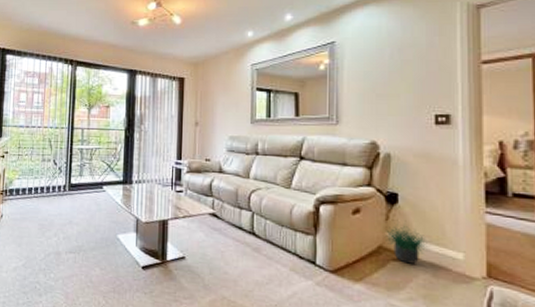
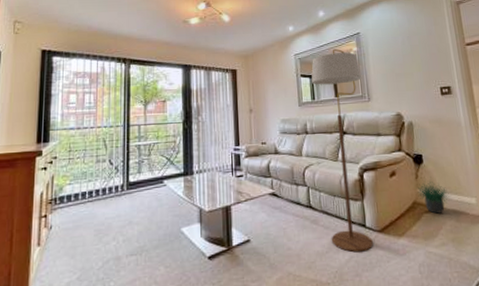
floor lamp: none [268,59,332,291] -> present [311,48,373,253]

